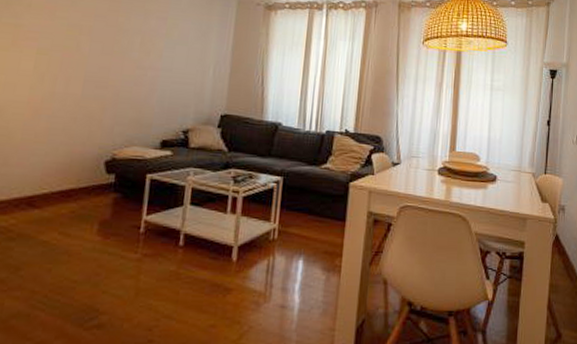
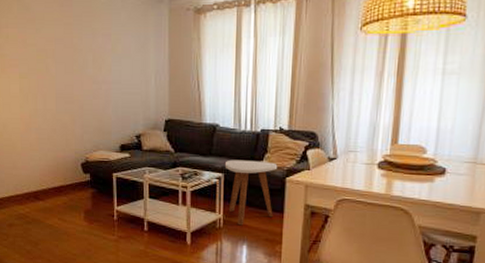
side table: none [284,162,342,237] -> present [224,159,278,226]

